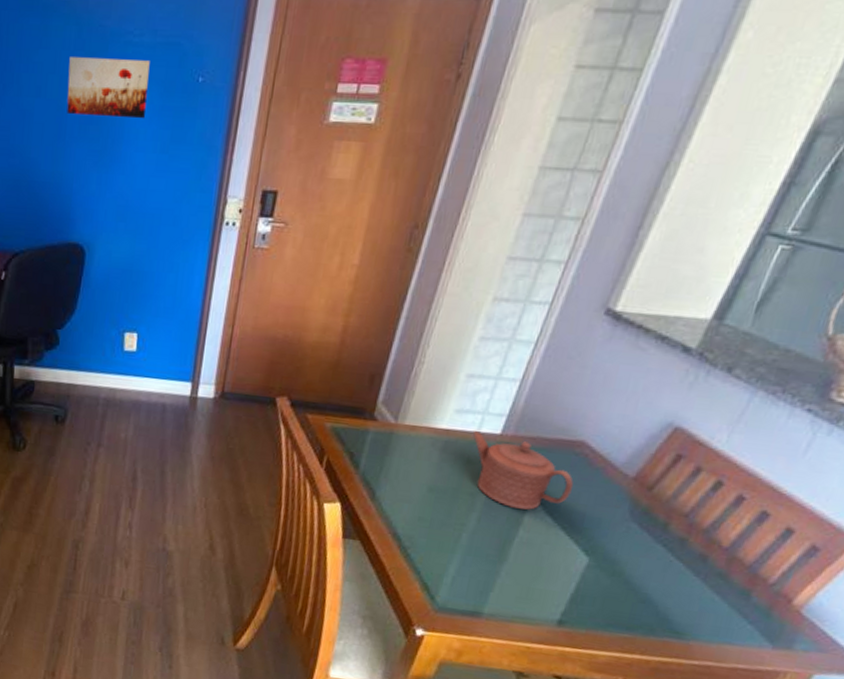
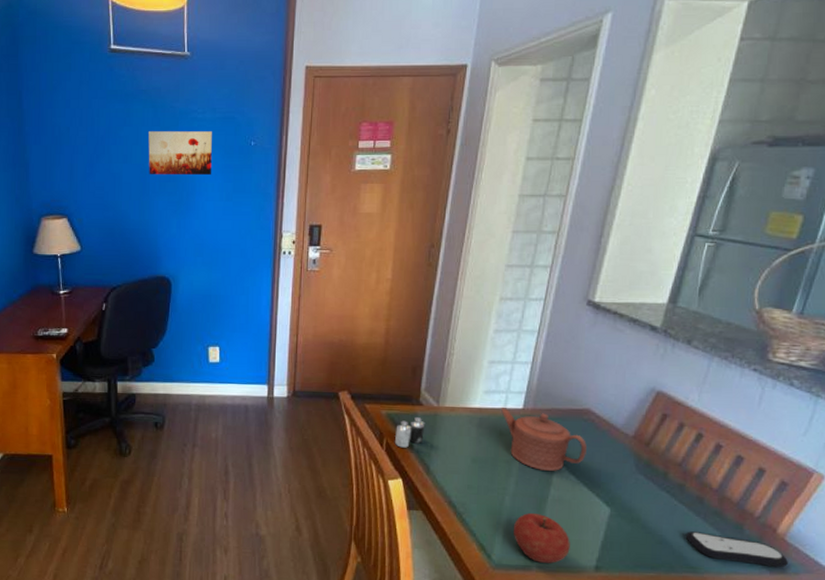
candle: none [336,434,377,469] -> present [394,417,425,448]
fruit: none [466,554,533,613] -> present [514,512,570,563]
remote control: none [676,592,800,643] -> present [685,531,789,568]

